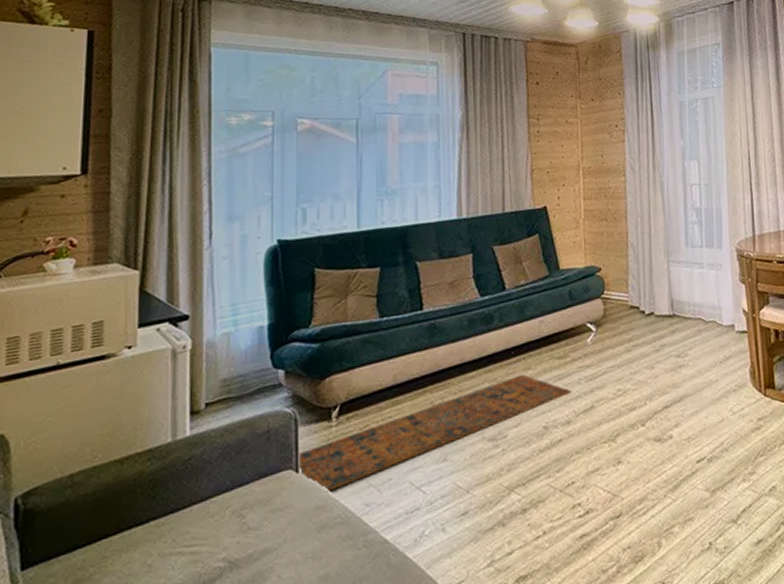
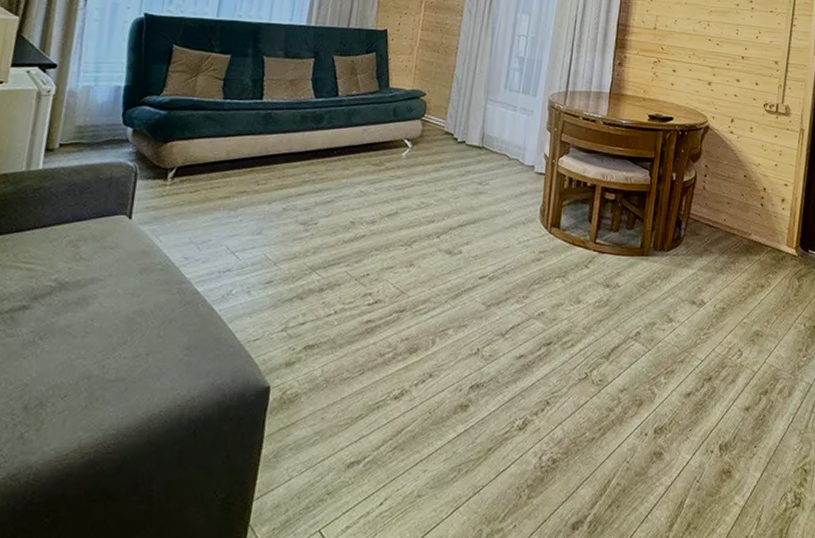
rug: present [298,374,572,492] -> none [133,172,381,241]

